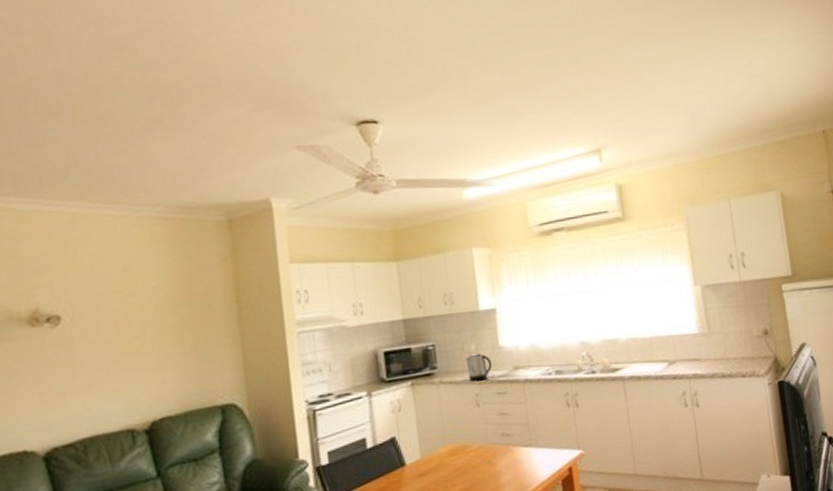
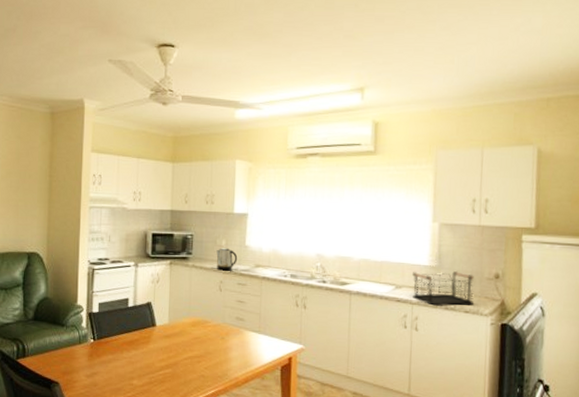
dish rack: none [684,334,748,377] -> present [412,271,474,307]

